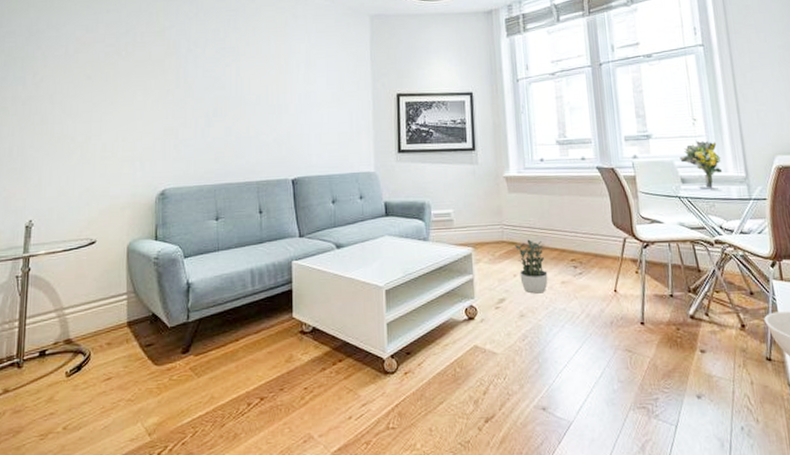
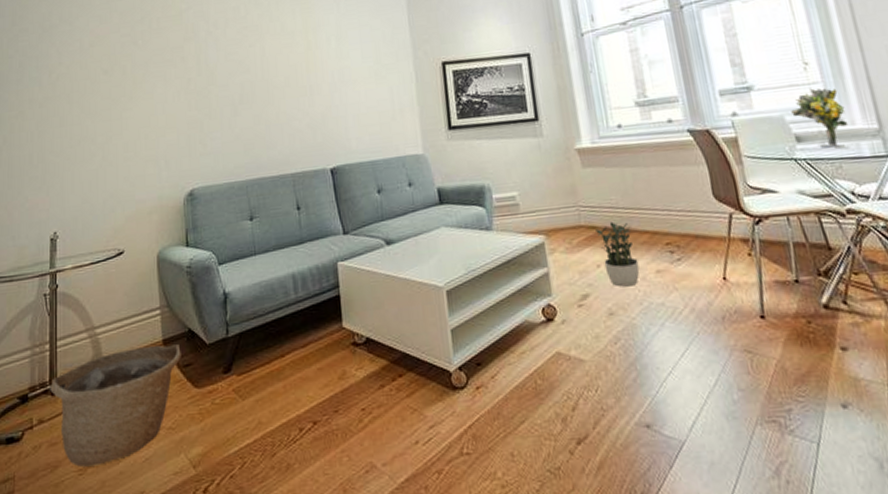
basket: none [17,326,144,433] -> present [50,344,181,467]

